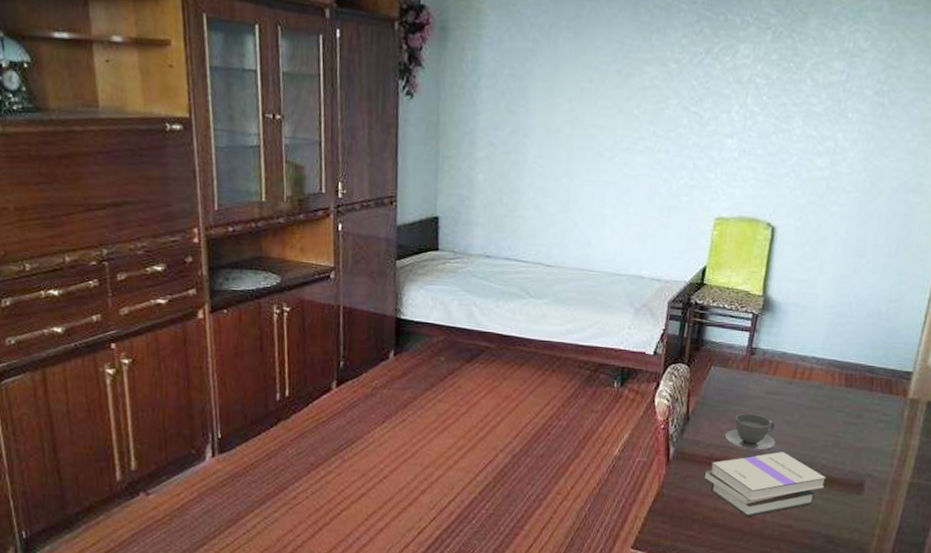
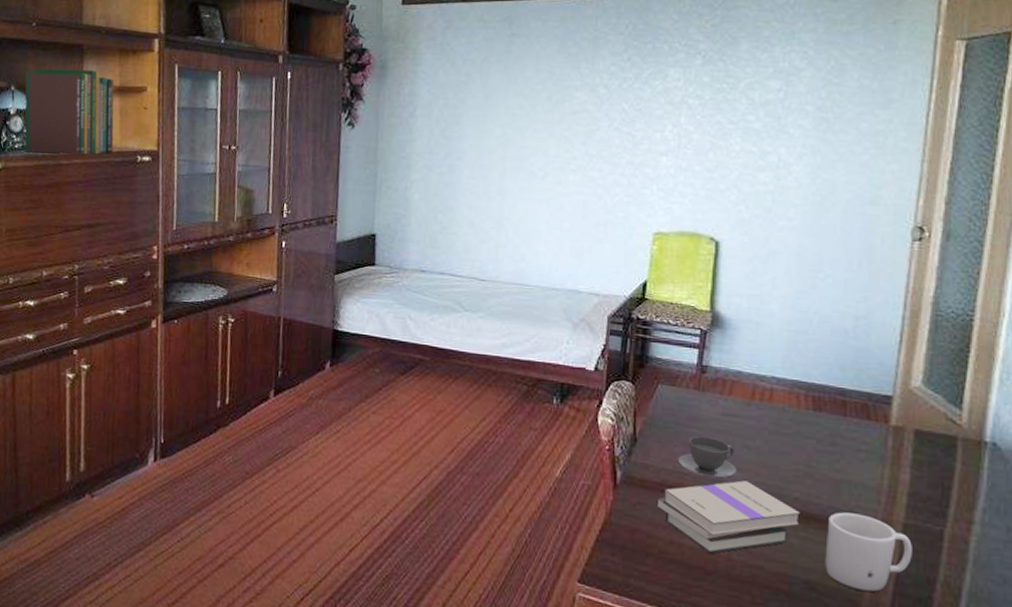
books: none [15,10,136,121] -> present [25,68,114,155]
mug: none [842,475,915,542] -> present [825,512,912,593]

